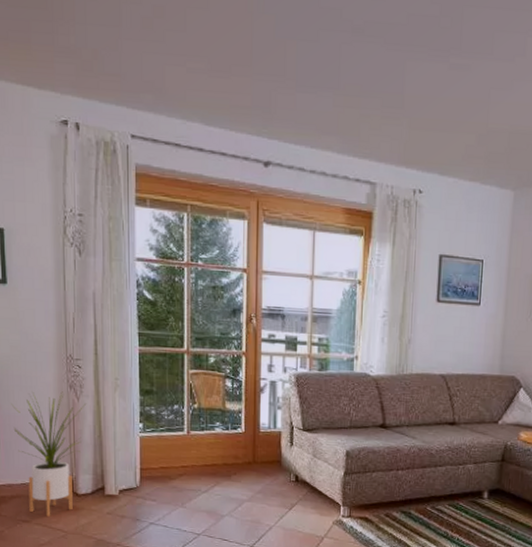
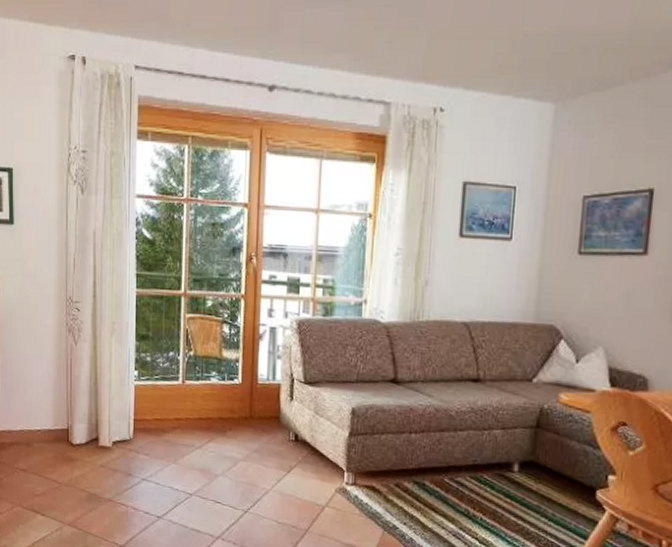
house plant: present [11,391,87,517] -> none [13,335,84,466]

